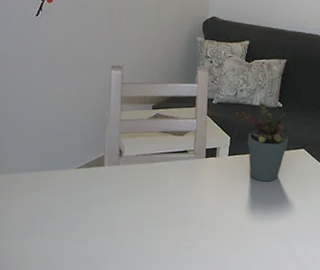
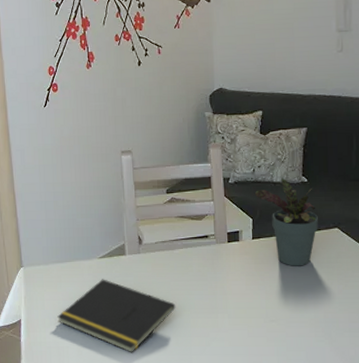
notepad: none [24,189,149,262] -> present [57,279,176,353]

